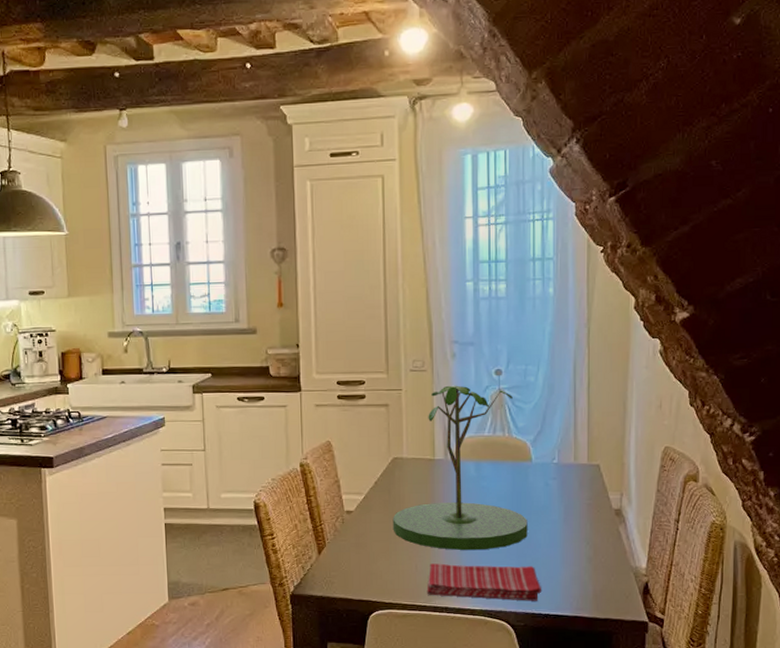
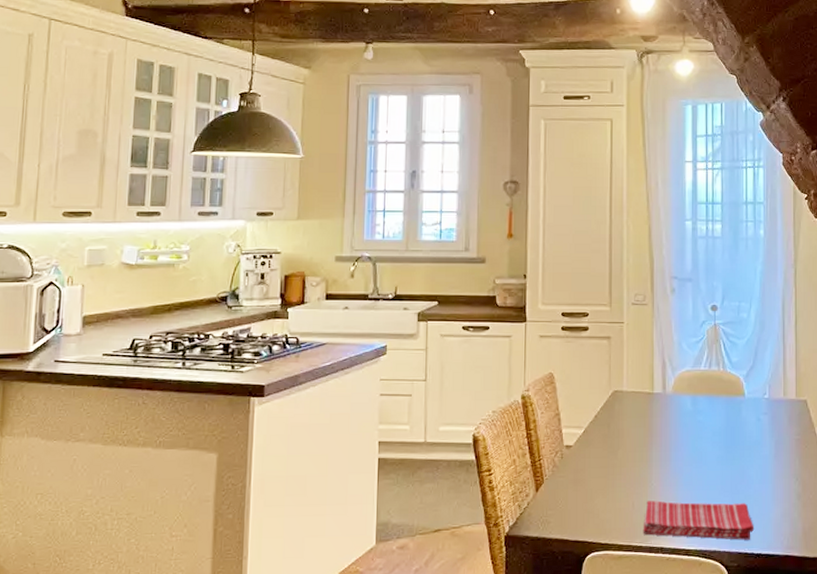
plant: present [392,385,528,550] -> none [611,319,741,487]

